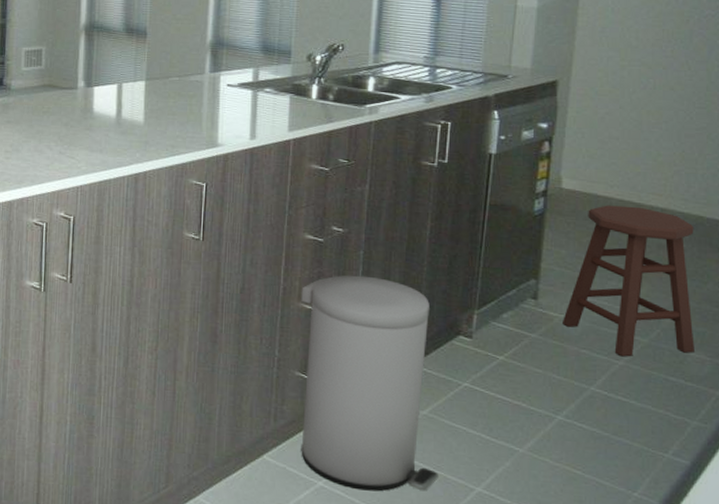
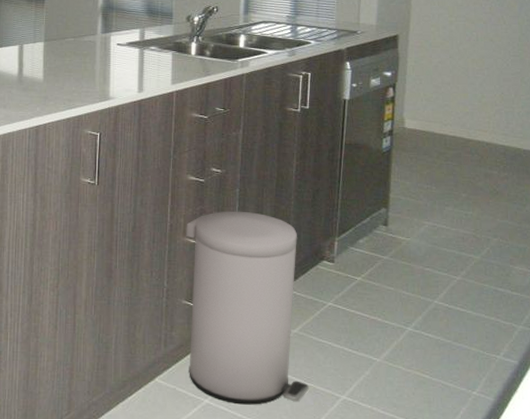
stool: present [563,205,695,357] -> none [409,141,518,273]

